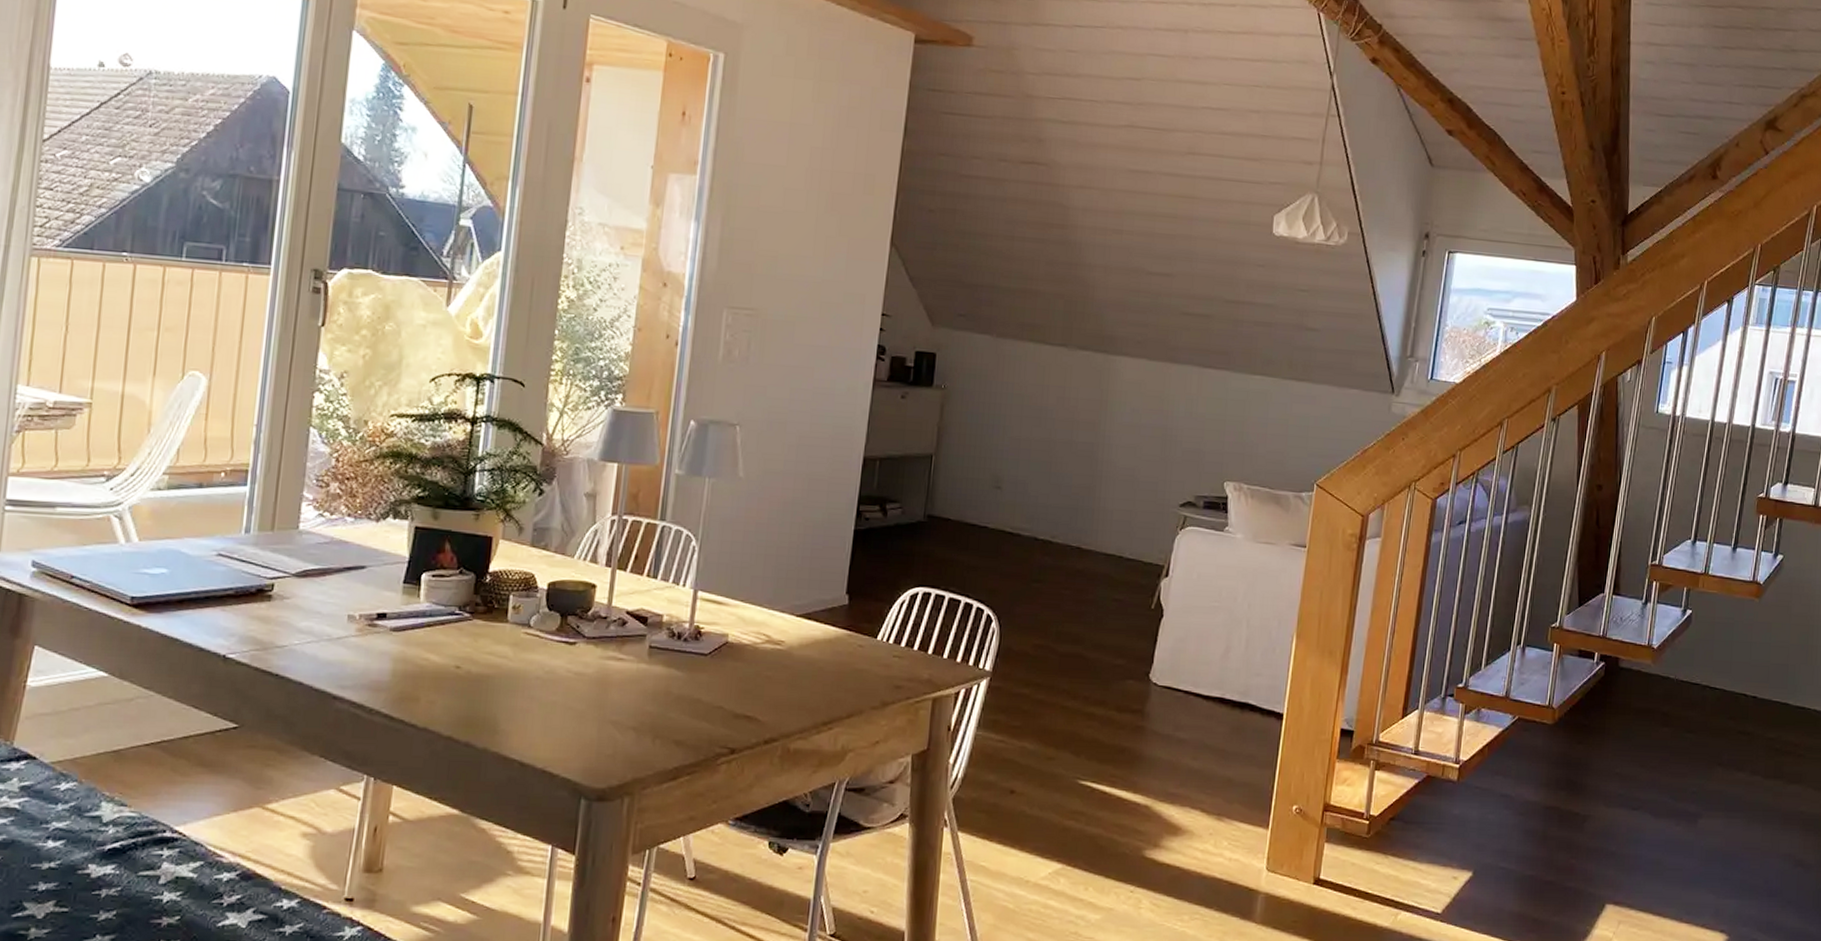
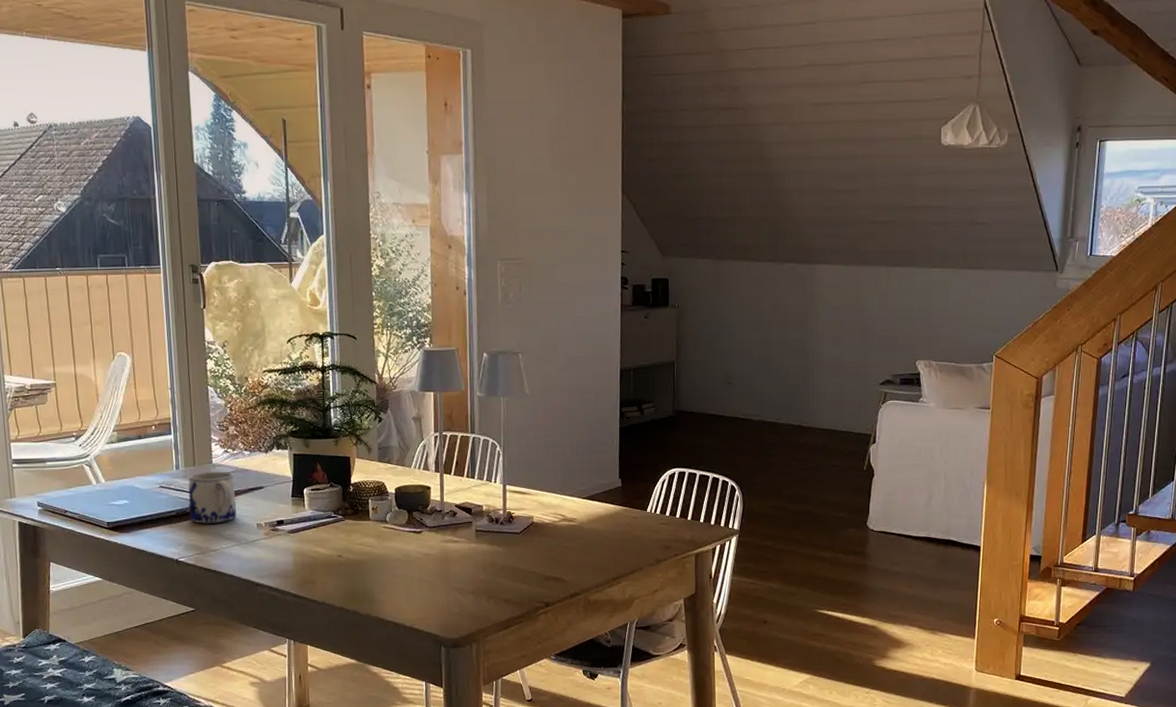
mug: none [253,539,326,610] -> present [188,471,237,524]

